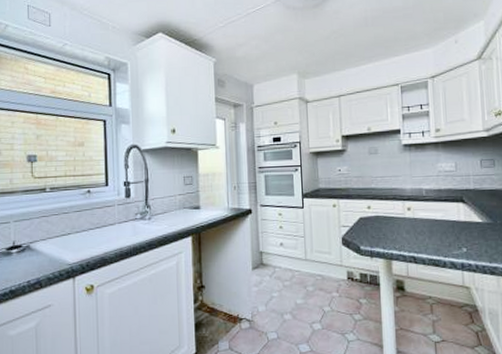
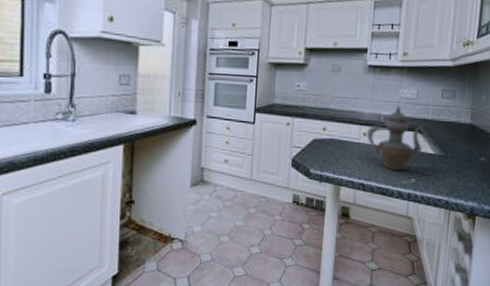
teapot: none [410,178,469,241] -> present [366,104,424,170]

